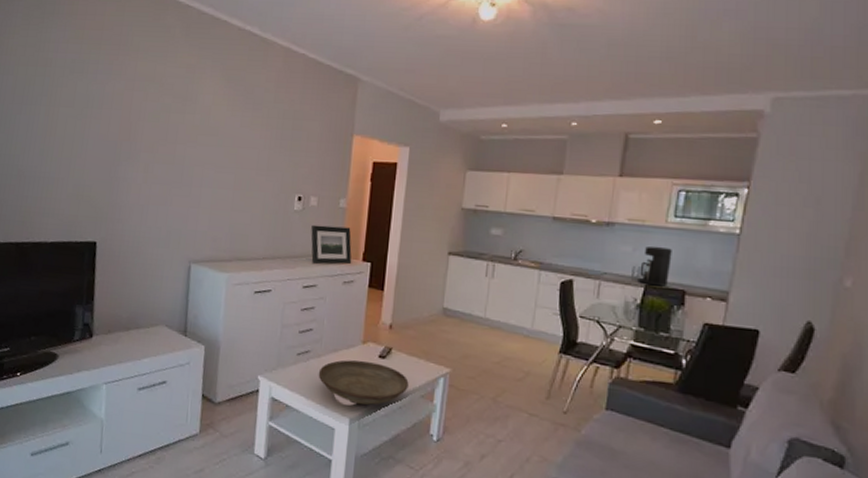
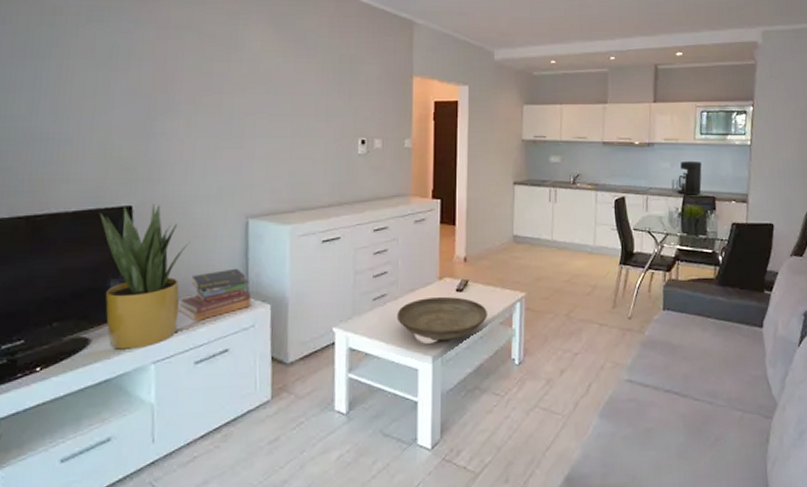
planter: none [70,241,141,370] -> present [99,204,191,350]
books: none [129,308,189,353] -> present [180,268,252,322]
picture frame: present [310,225,352,265] -> none [377,167,422,207]

